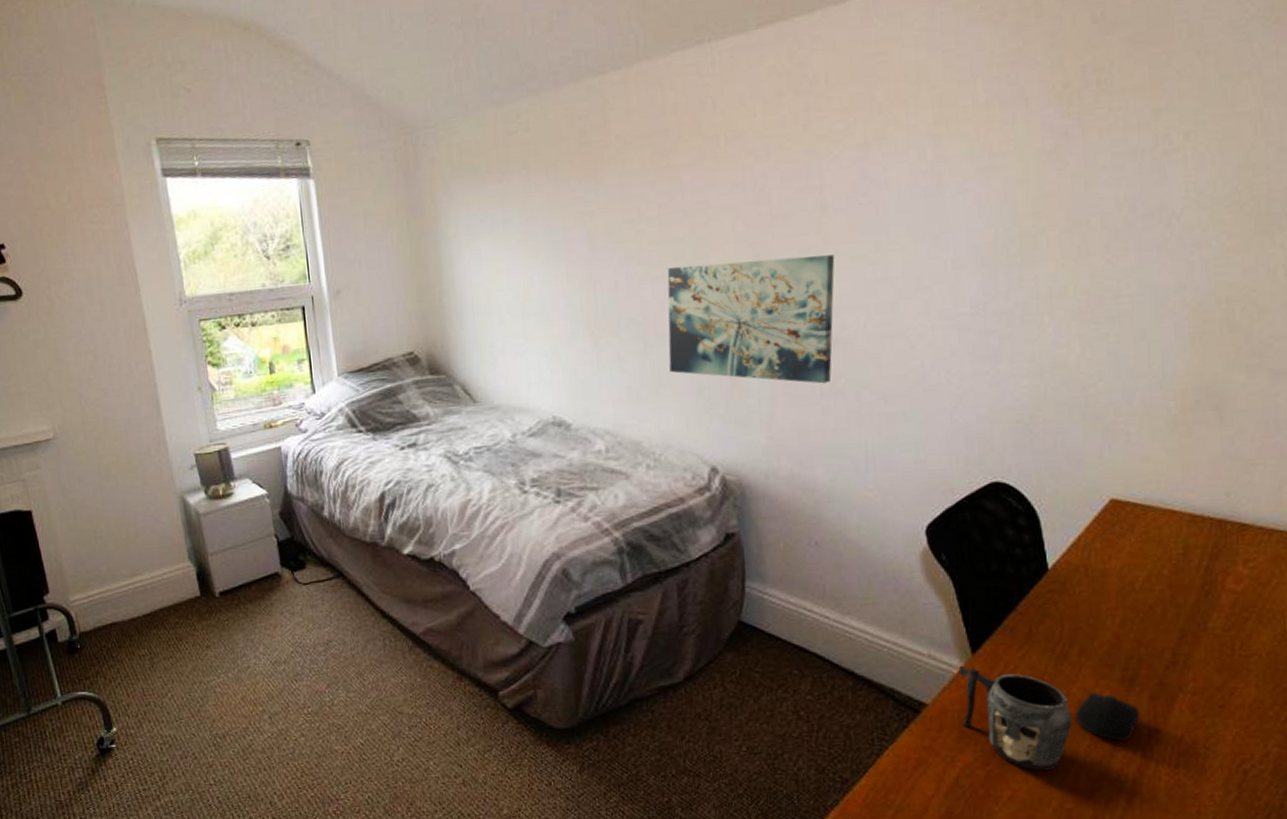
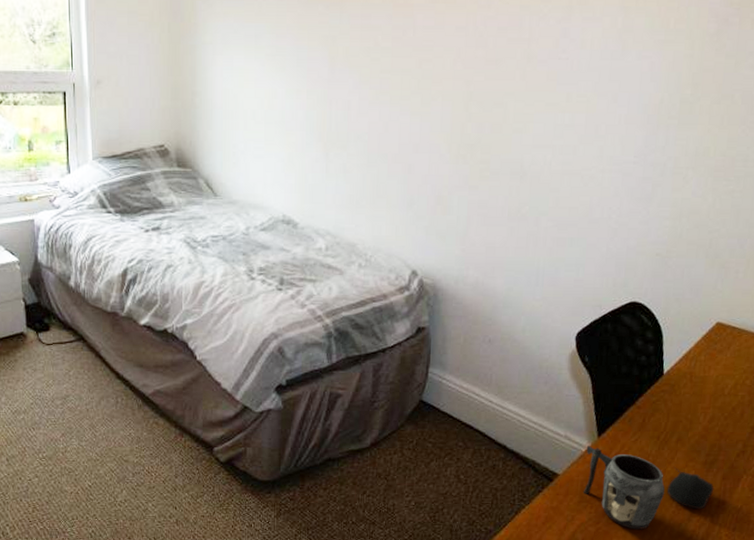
wall art: present [667,254,835,384] -> none [387,95,534,209]

